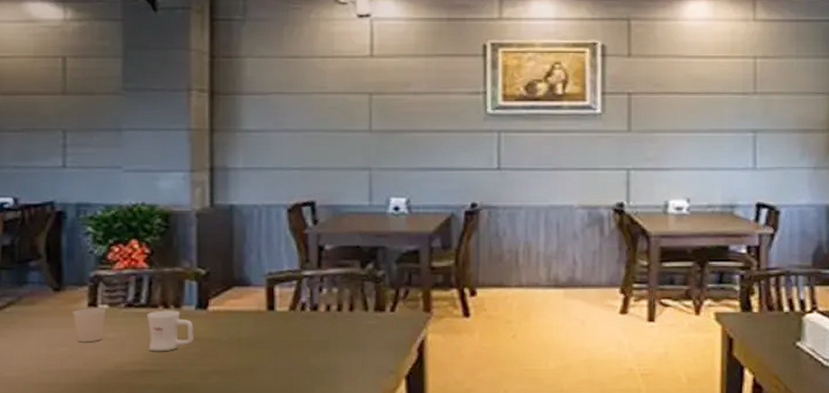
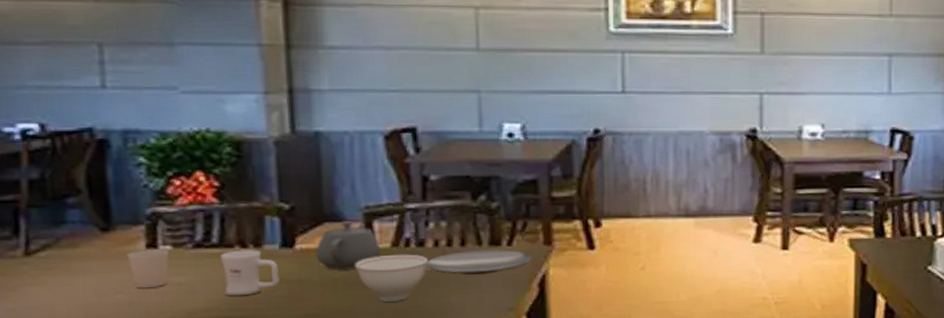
teapot: none [225,286,279,331] -> present [315,221,380,270]
bowl: none [257,317,320,361] -> present [355,254,428,302]
plate: none [319,315,413,338] -> present [426,249,532,275]

